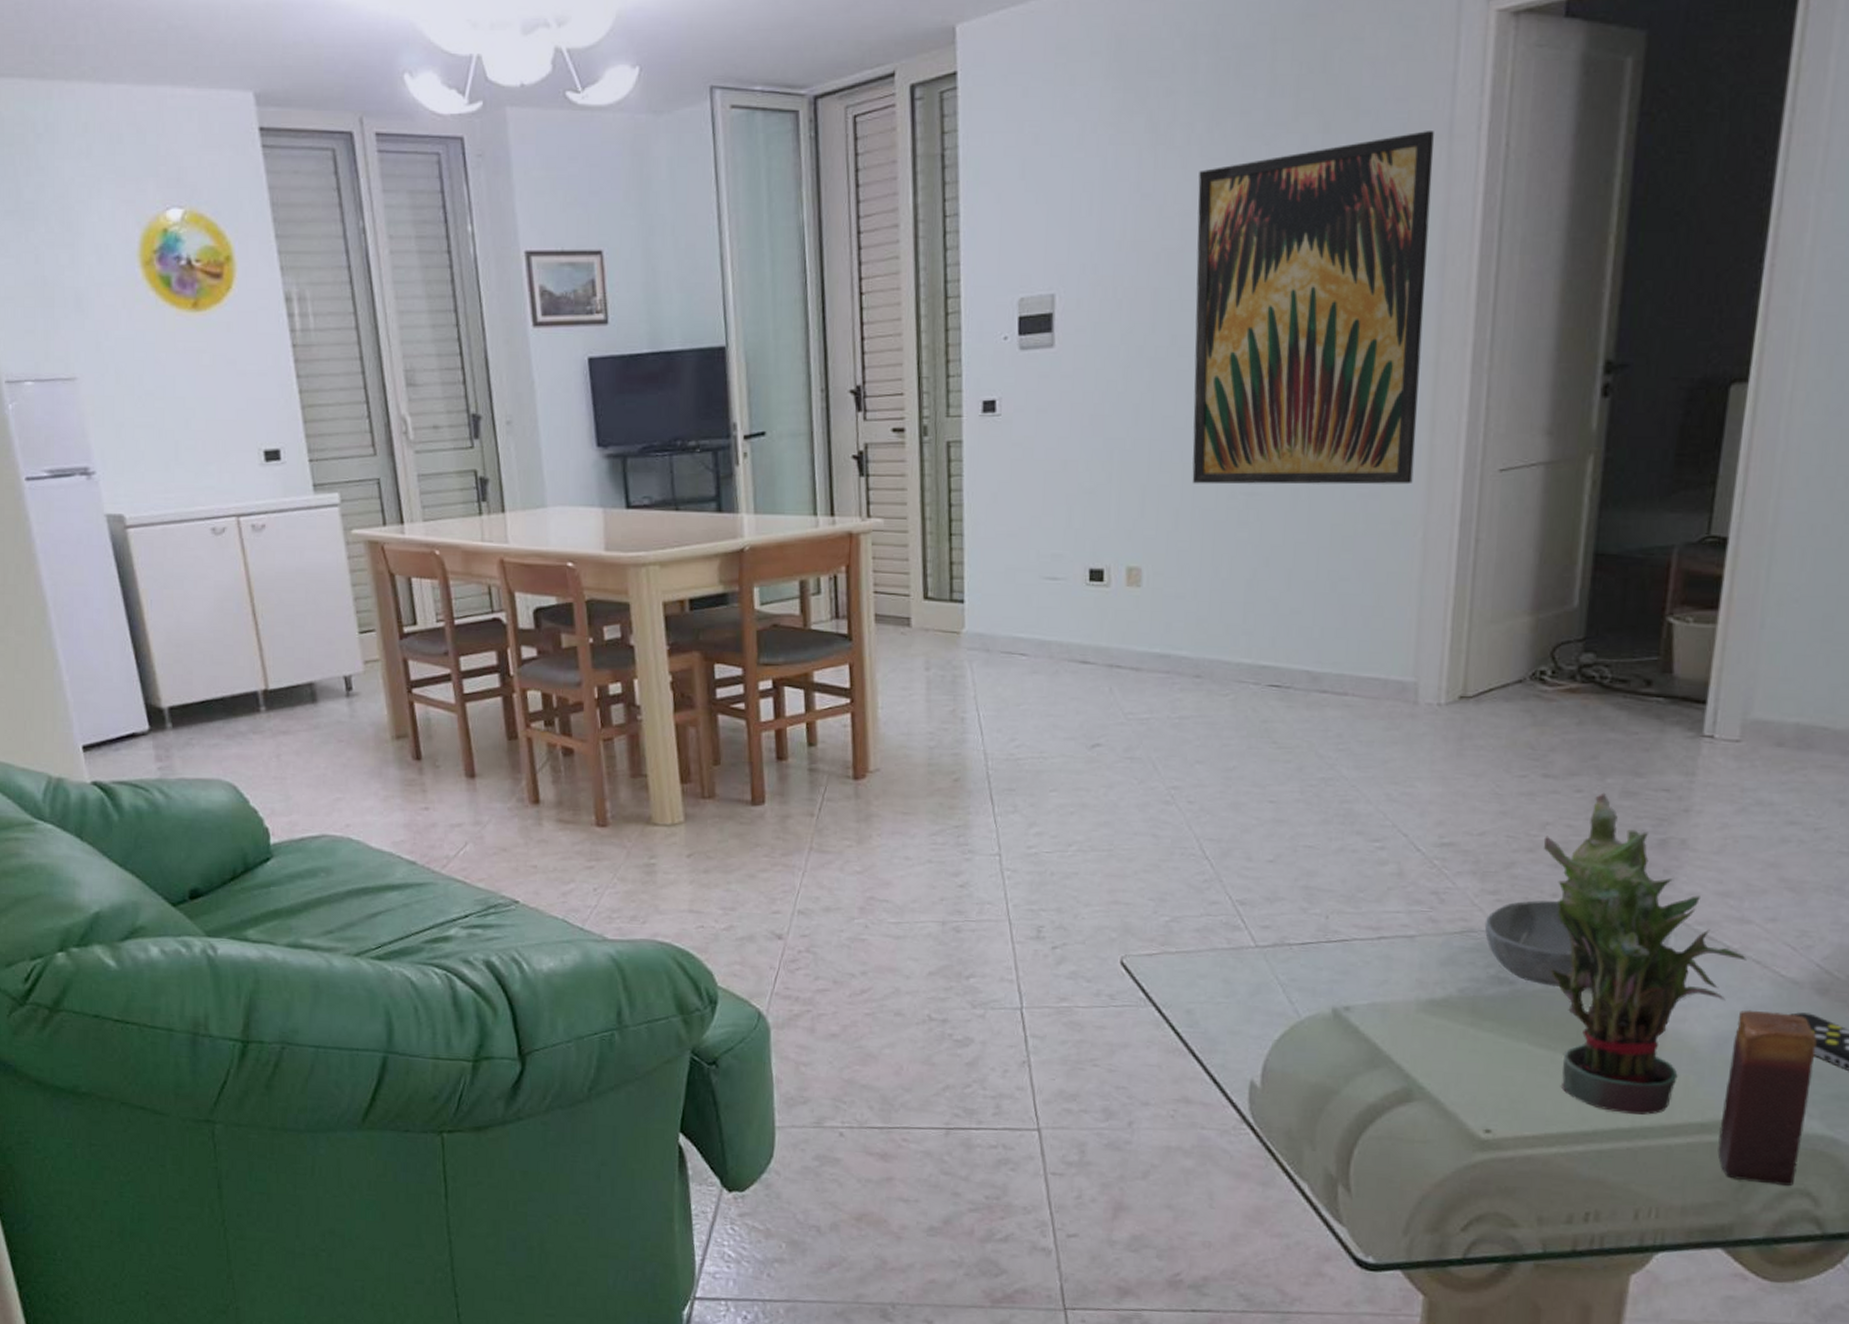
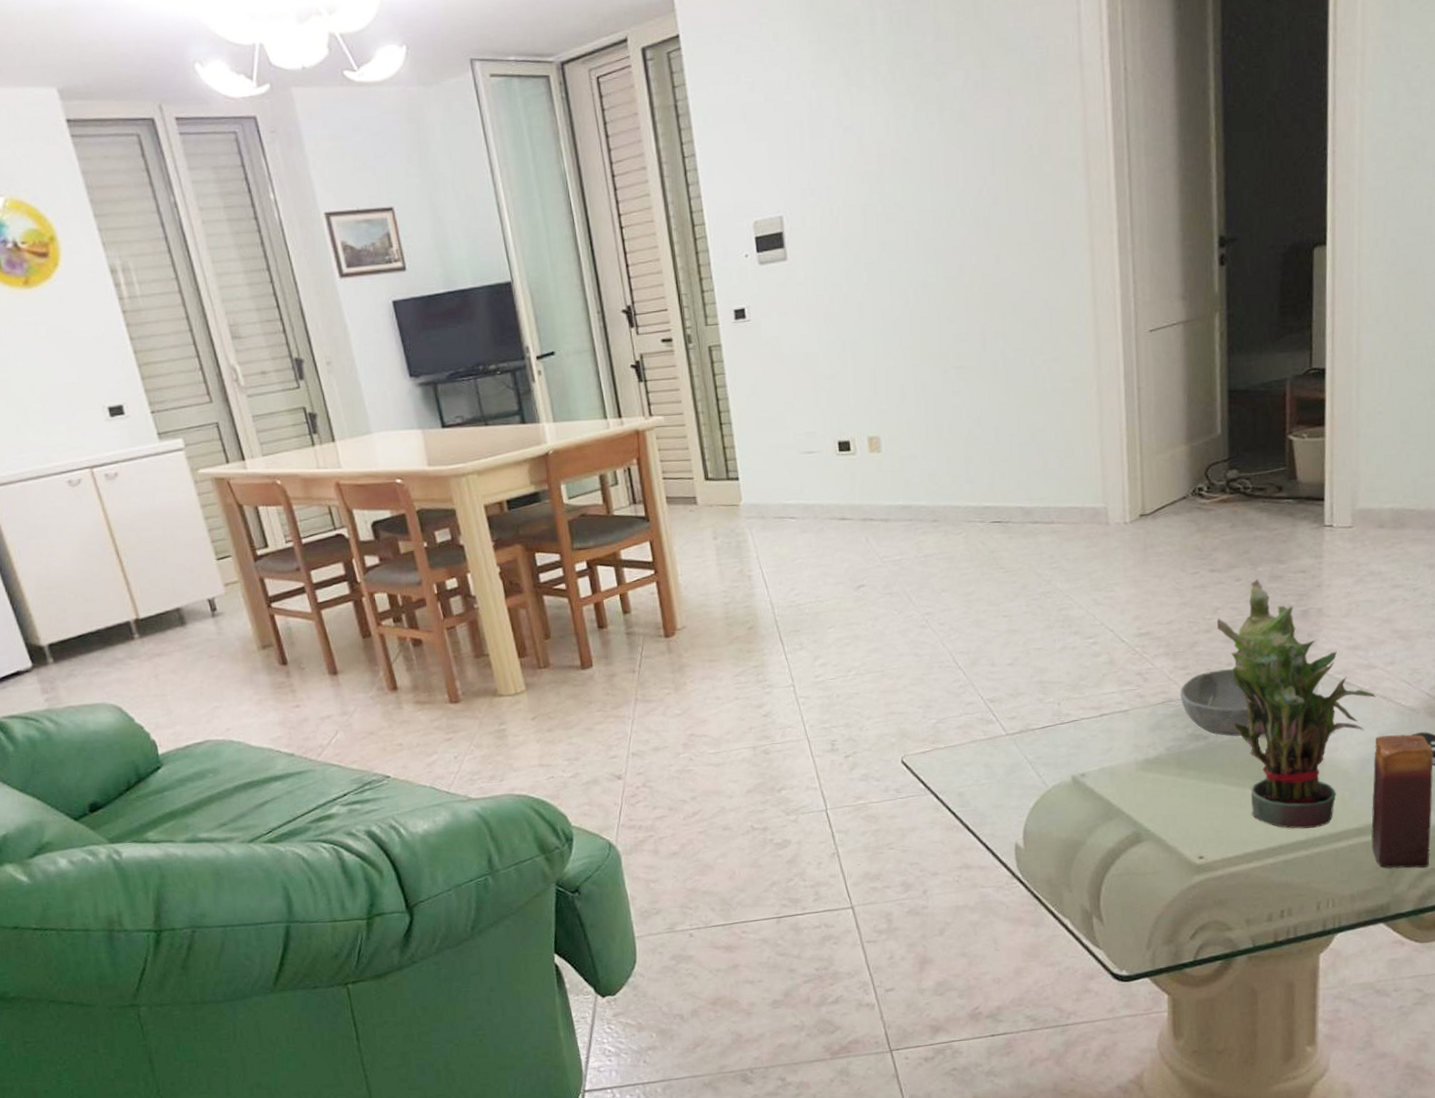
wall art: present [1192,131,1434,485] -> none [887,61,1084,364]

